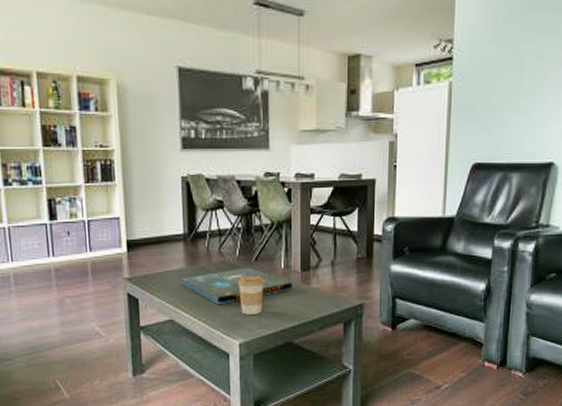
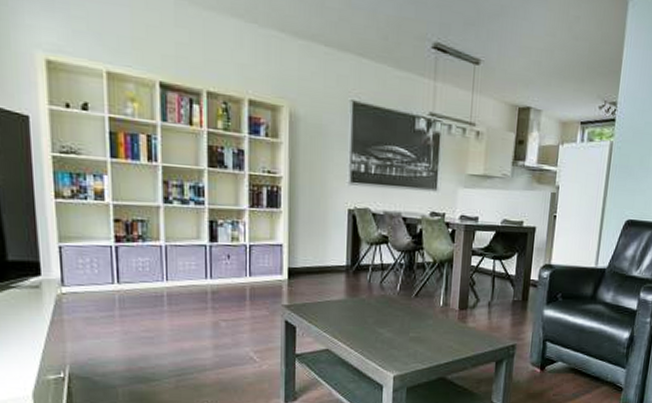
board game: present [181,267,292,306] -> none [340,302,449,338]
coffee cup: present [238,275,265,316] -> none [396,310,423,350]

